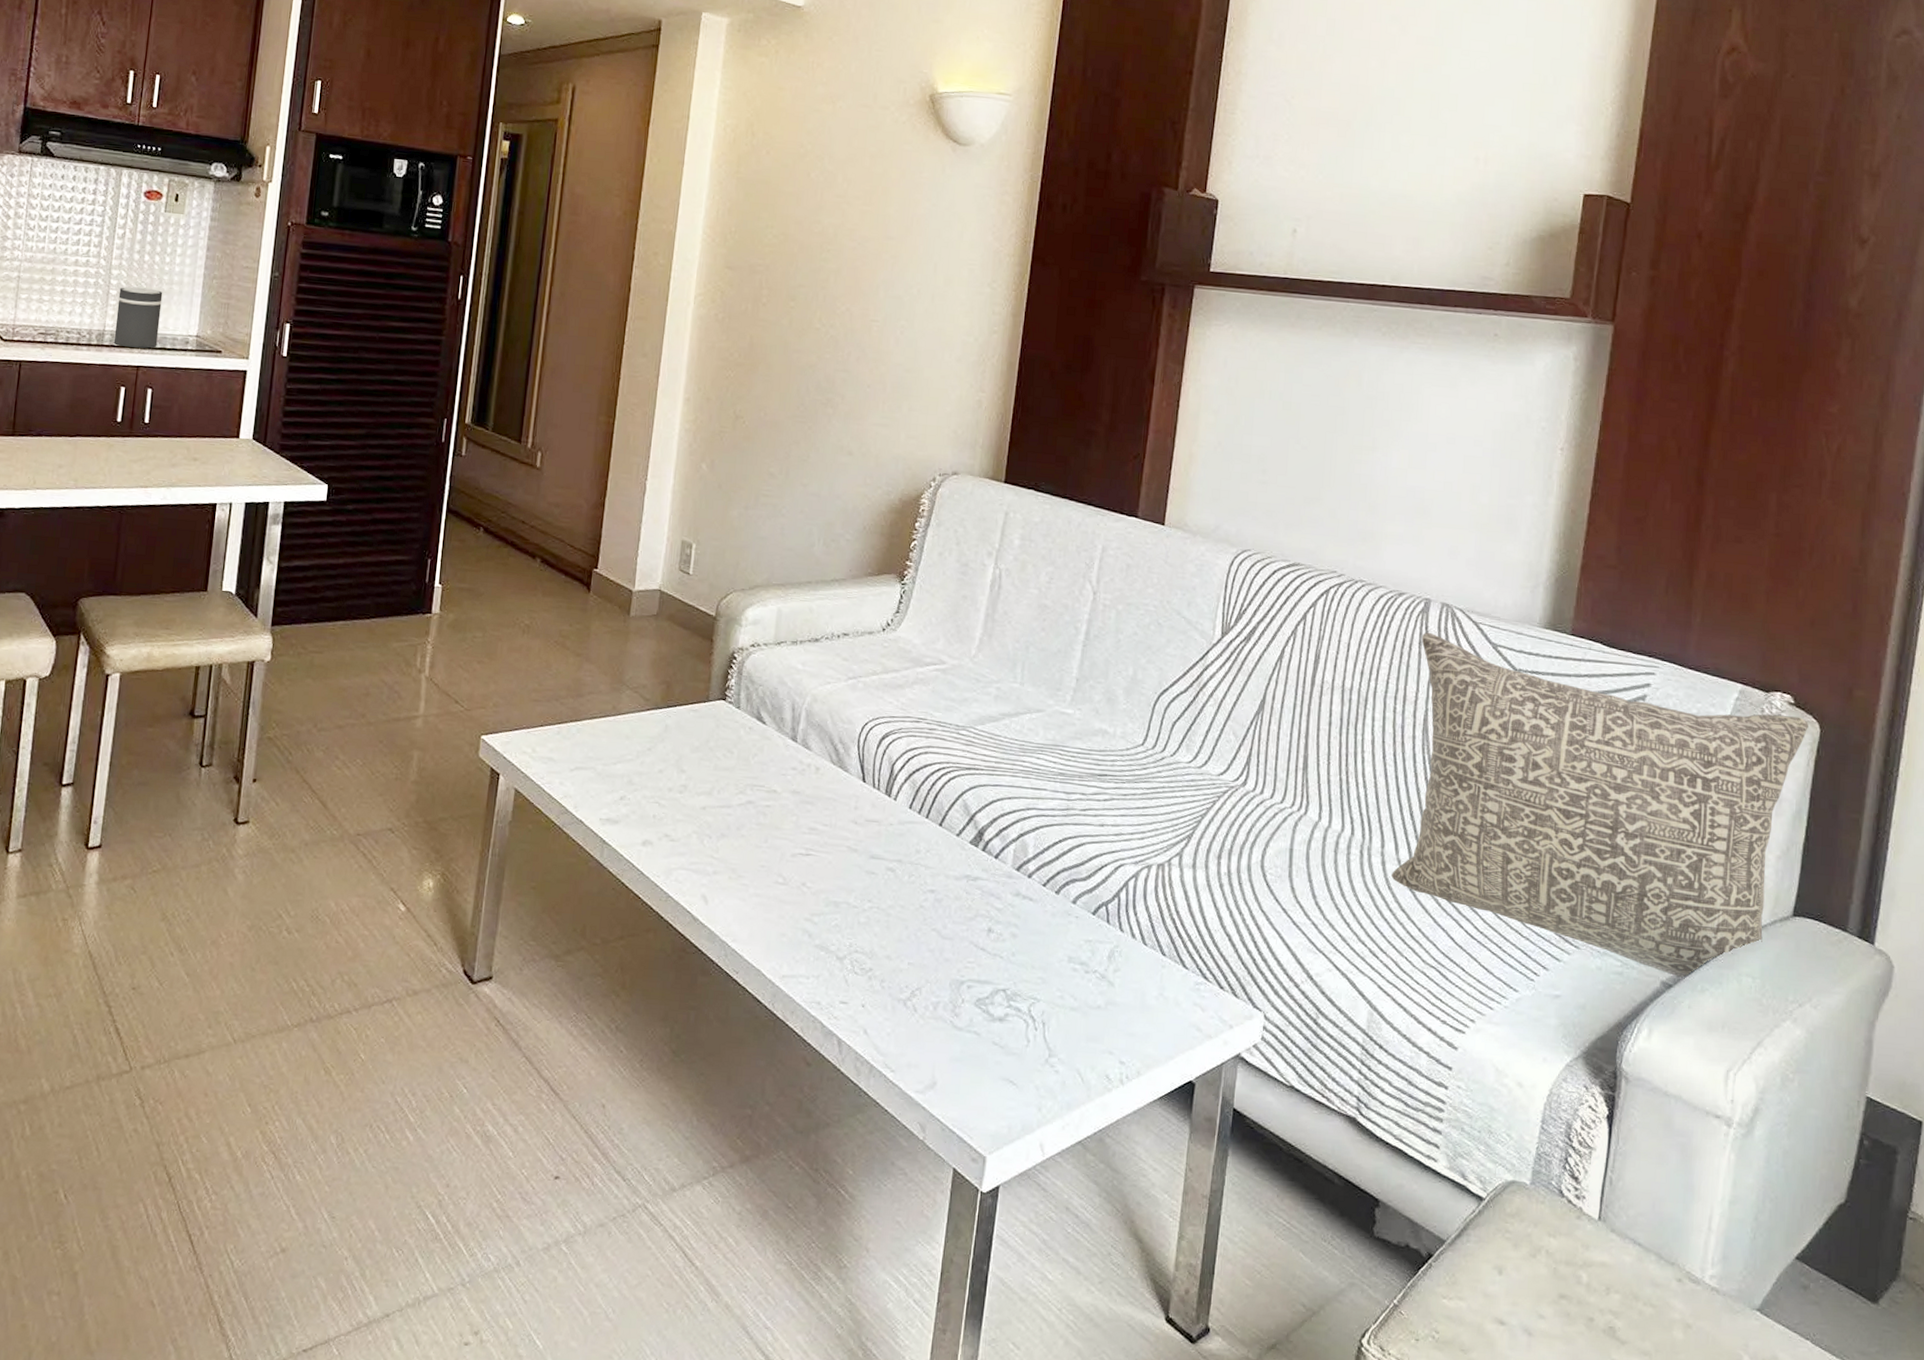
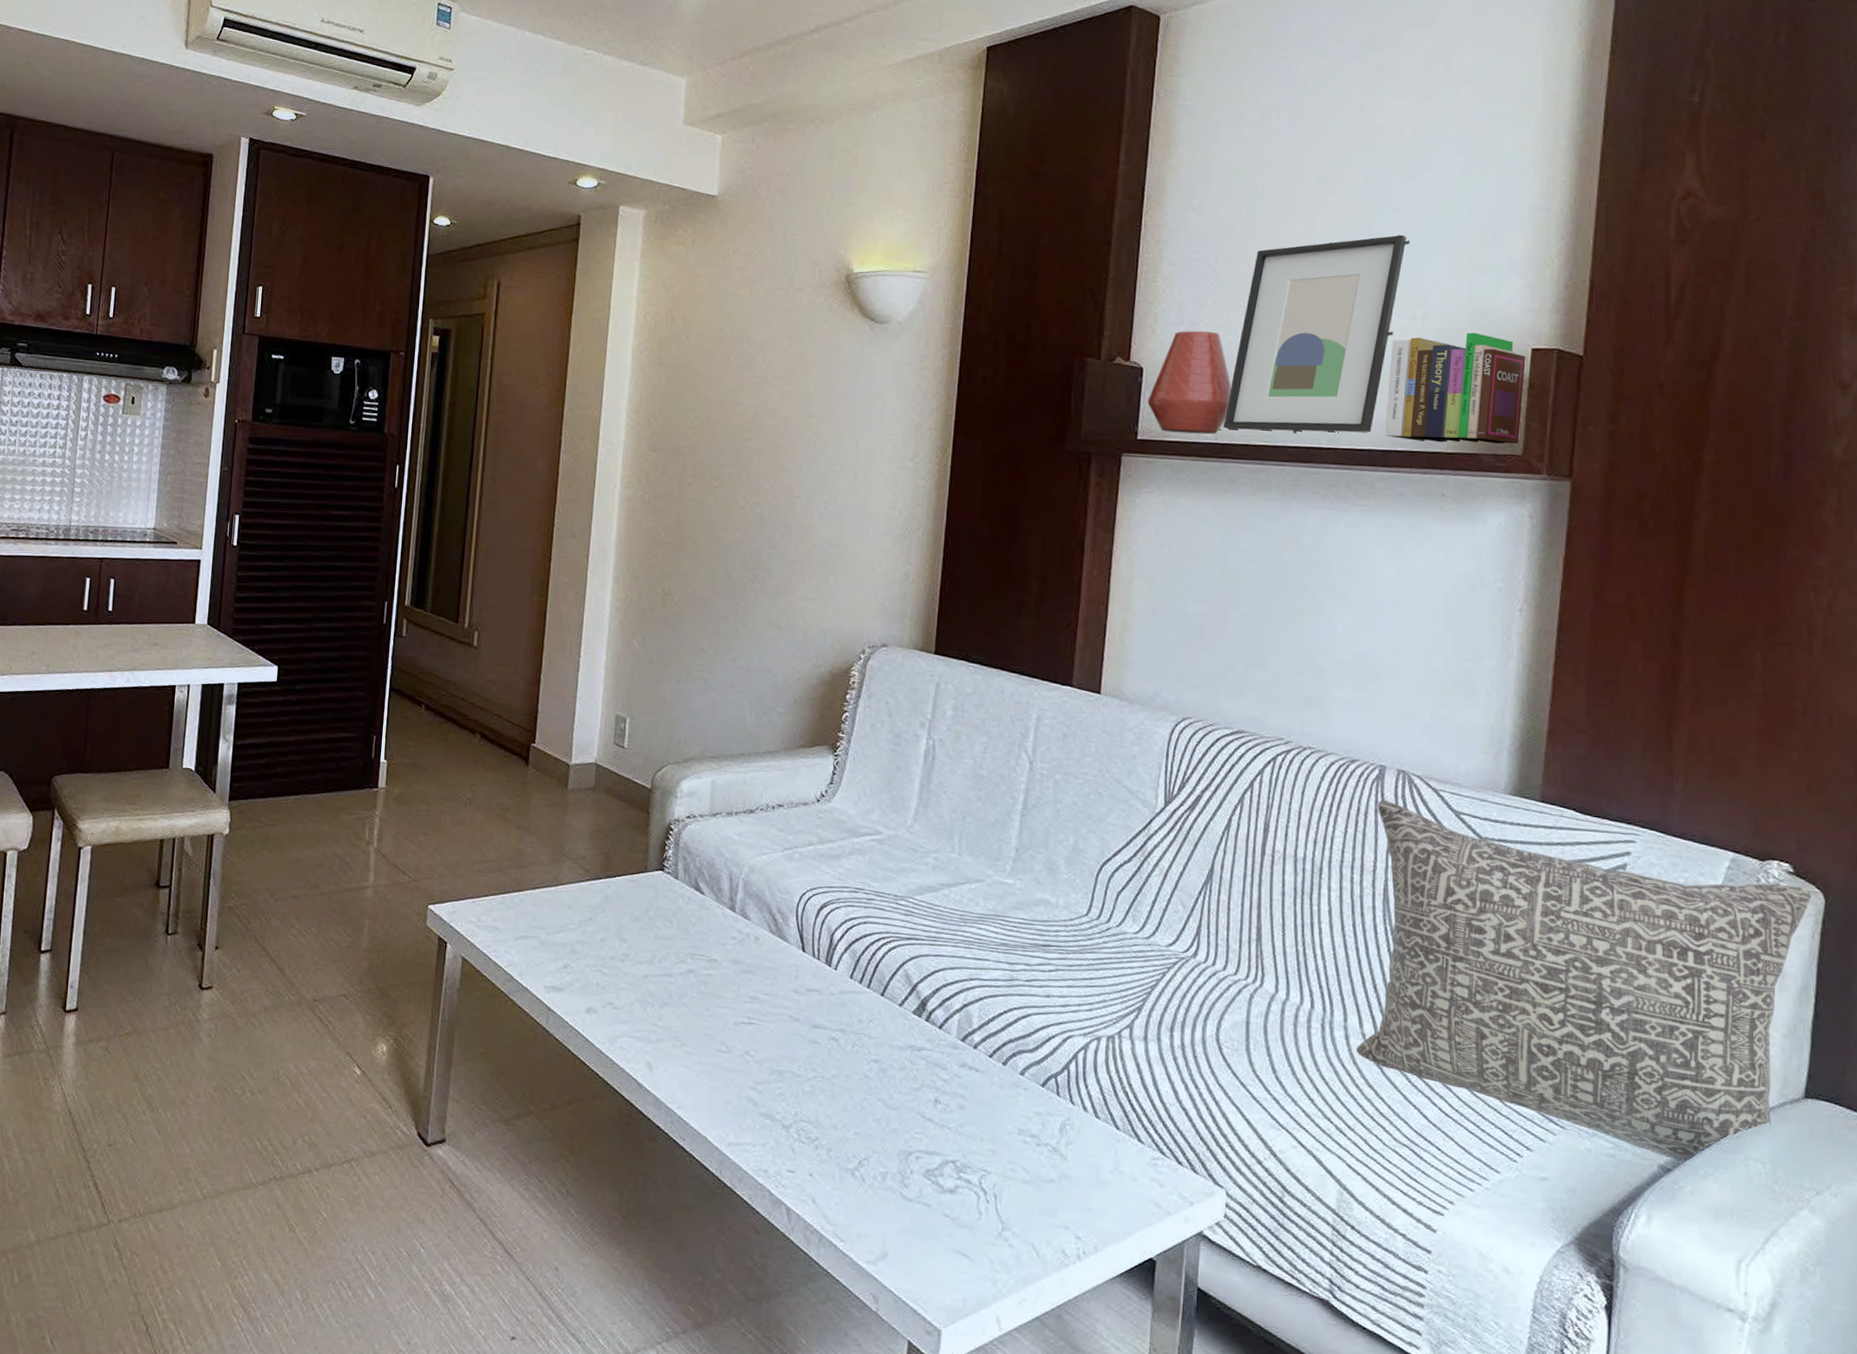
cylinder: present [113,286,163,349] -> none [79,484,123,542]
vase: none [1221,164,1303,269] -> present [1148,330,1232,435]
picture frame: none [1293,77,1477,272] -> present [1224,234,1411,434]
books: none [1444,176,1578,288] -> present [1384,332,1526,445]

